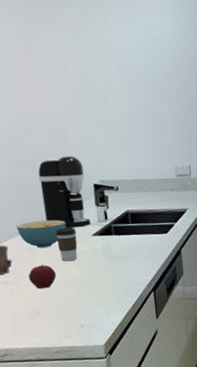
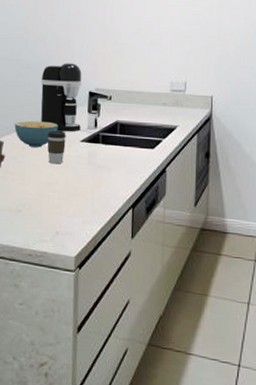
apple: present [29,265,57,289] -> none [17,164,42,188]

